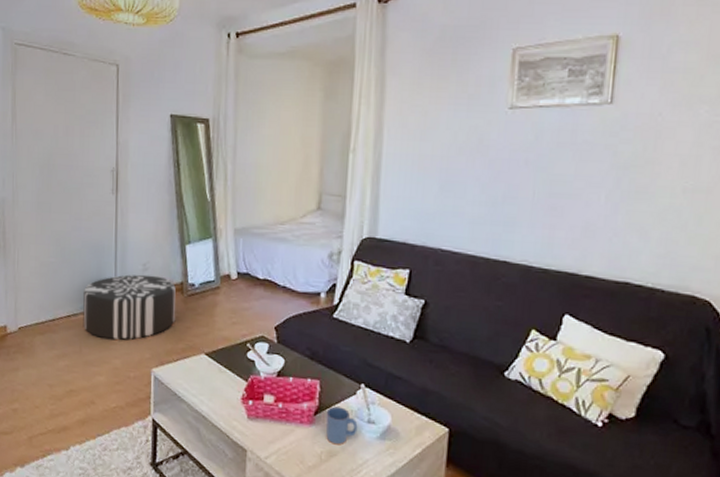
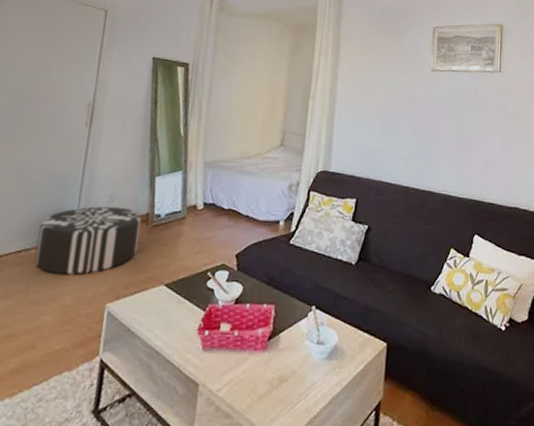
mug: present [325,406,358,446] -> none [278,330,308,369]

